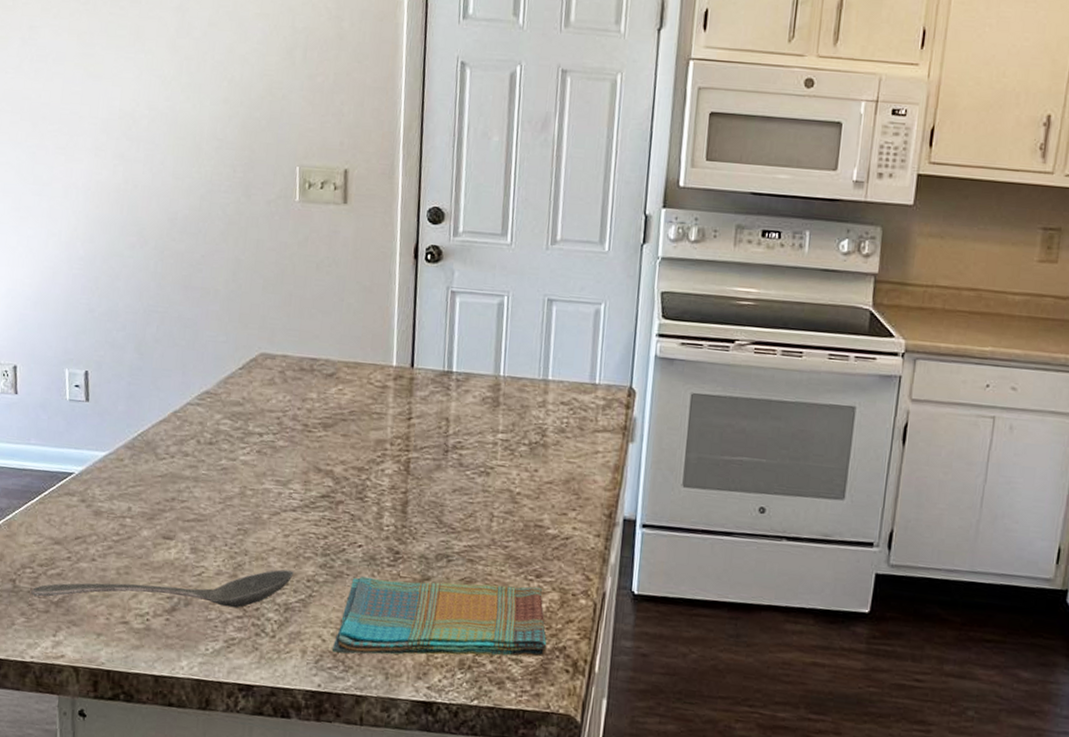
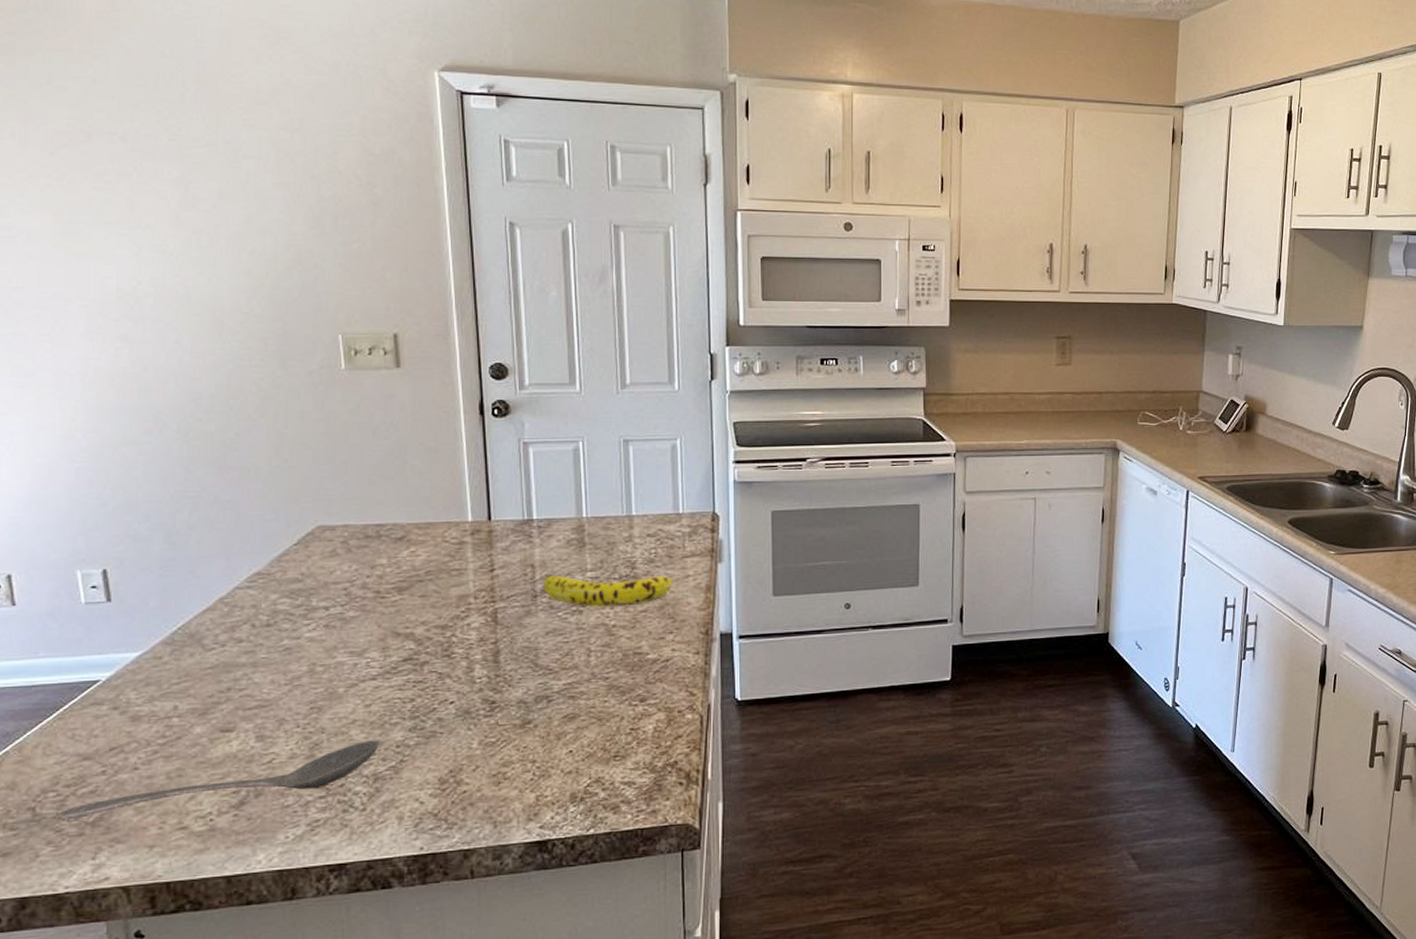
dish towel: present [333,576,547,657] -> none [433,710,658,812]
fruit: none [454,430,582,475] -> present [542,574,673,607]

